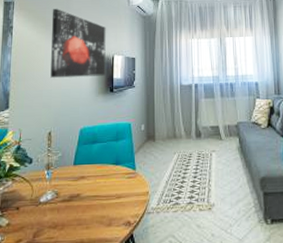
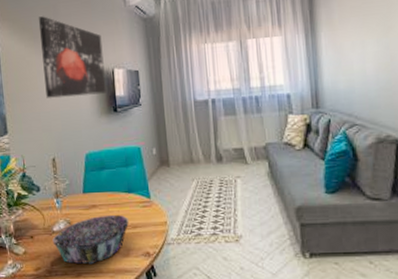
decorative bowl: none [38,186,114,235] -> present [52,215,130,265]

